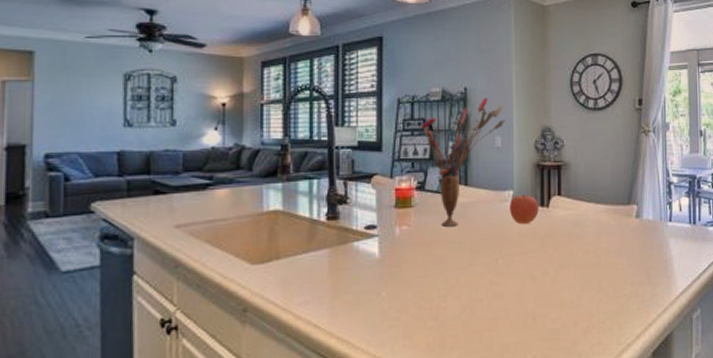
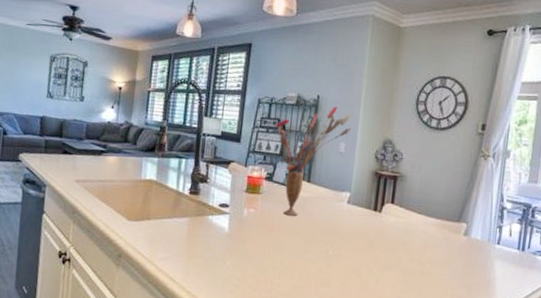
fruit: present [509,194,539,225] -> none [344,197,372,225]

